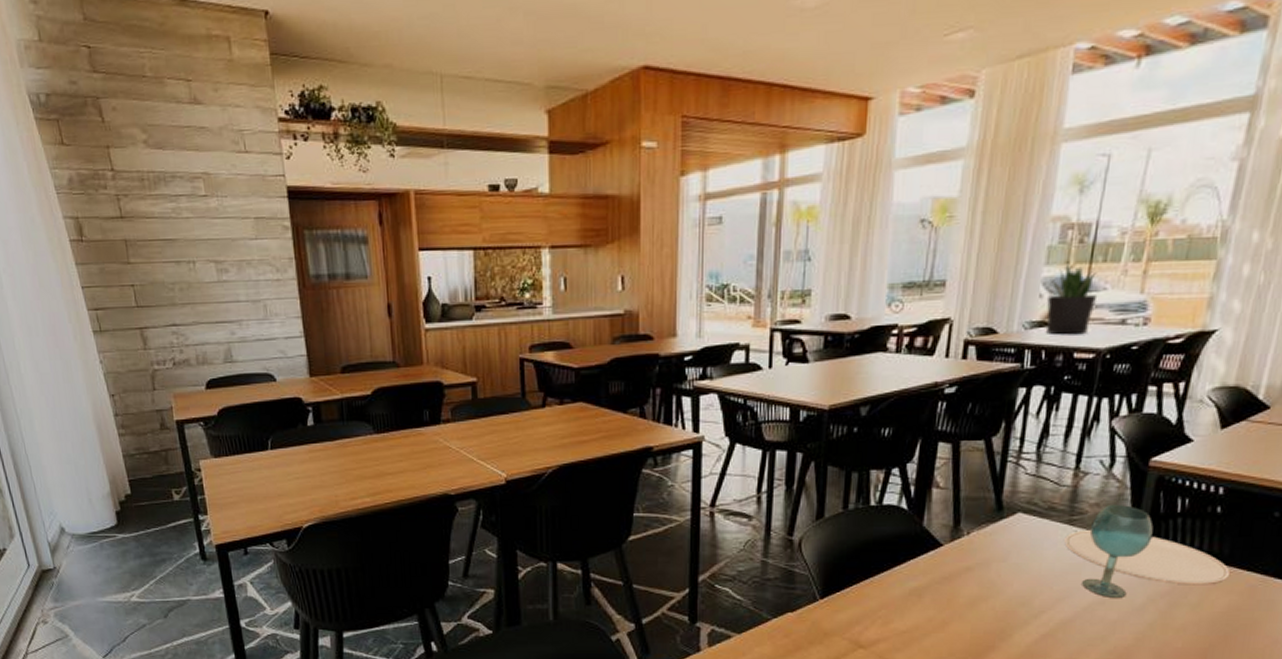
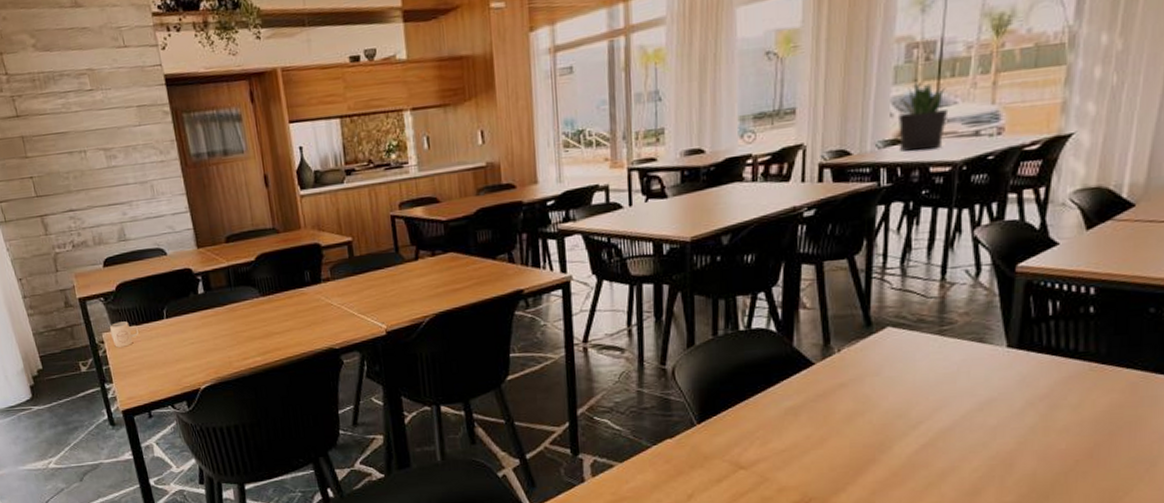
mug: none [208,449,241,478] -> present [110,321,140,349]
plate: present [1064,530,1231,585] -> none [937,339,1110,387]
wine glass: present [1082,504,1154,599] -> none [958,311,1026,405]

